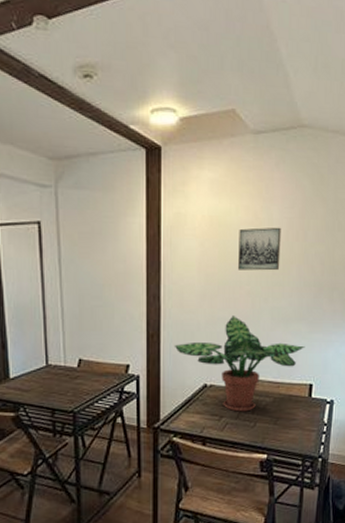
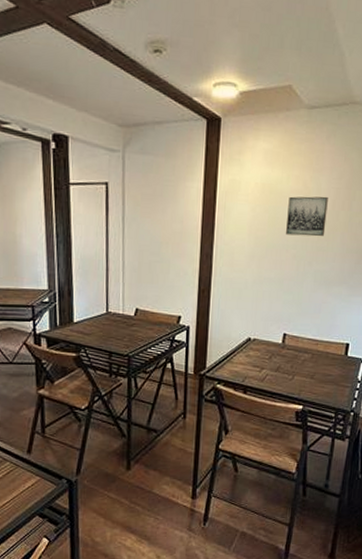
potted plant: present [174,316,305,412] -> none [222,277,344,365]

